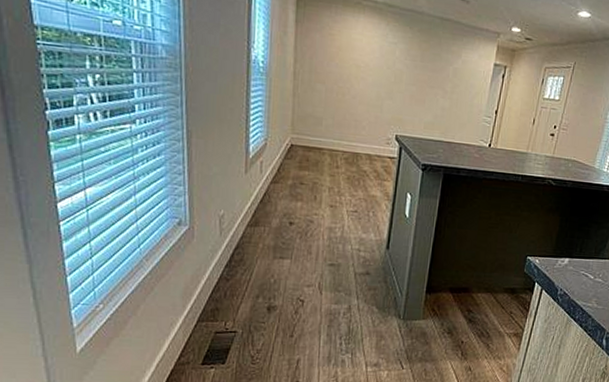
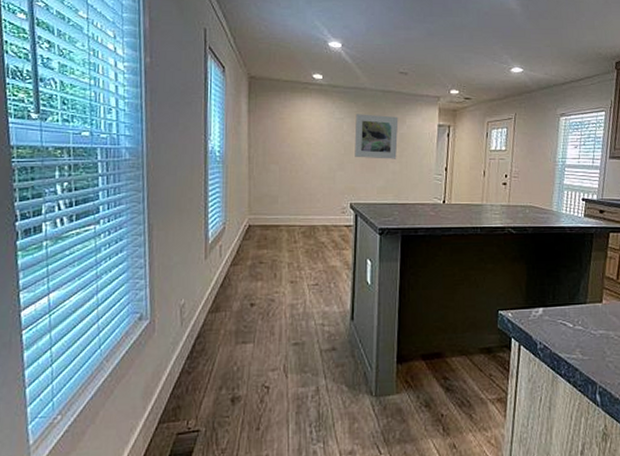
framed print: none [405,40,454,95] -> present [354,114,399,159]

